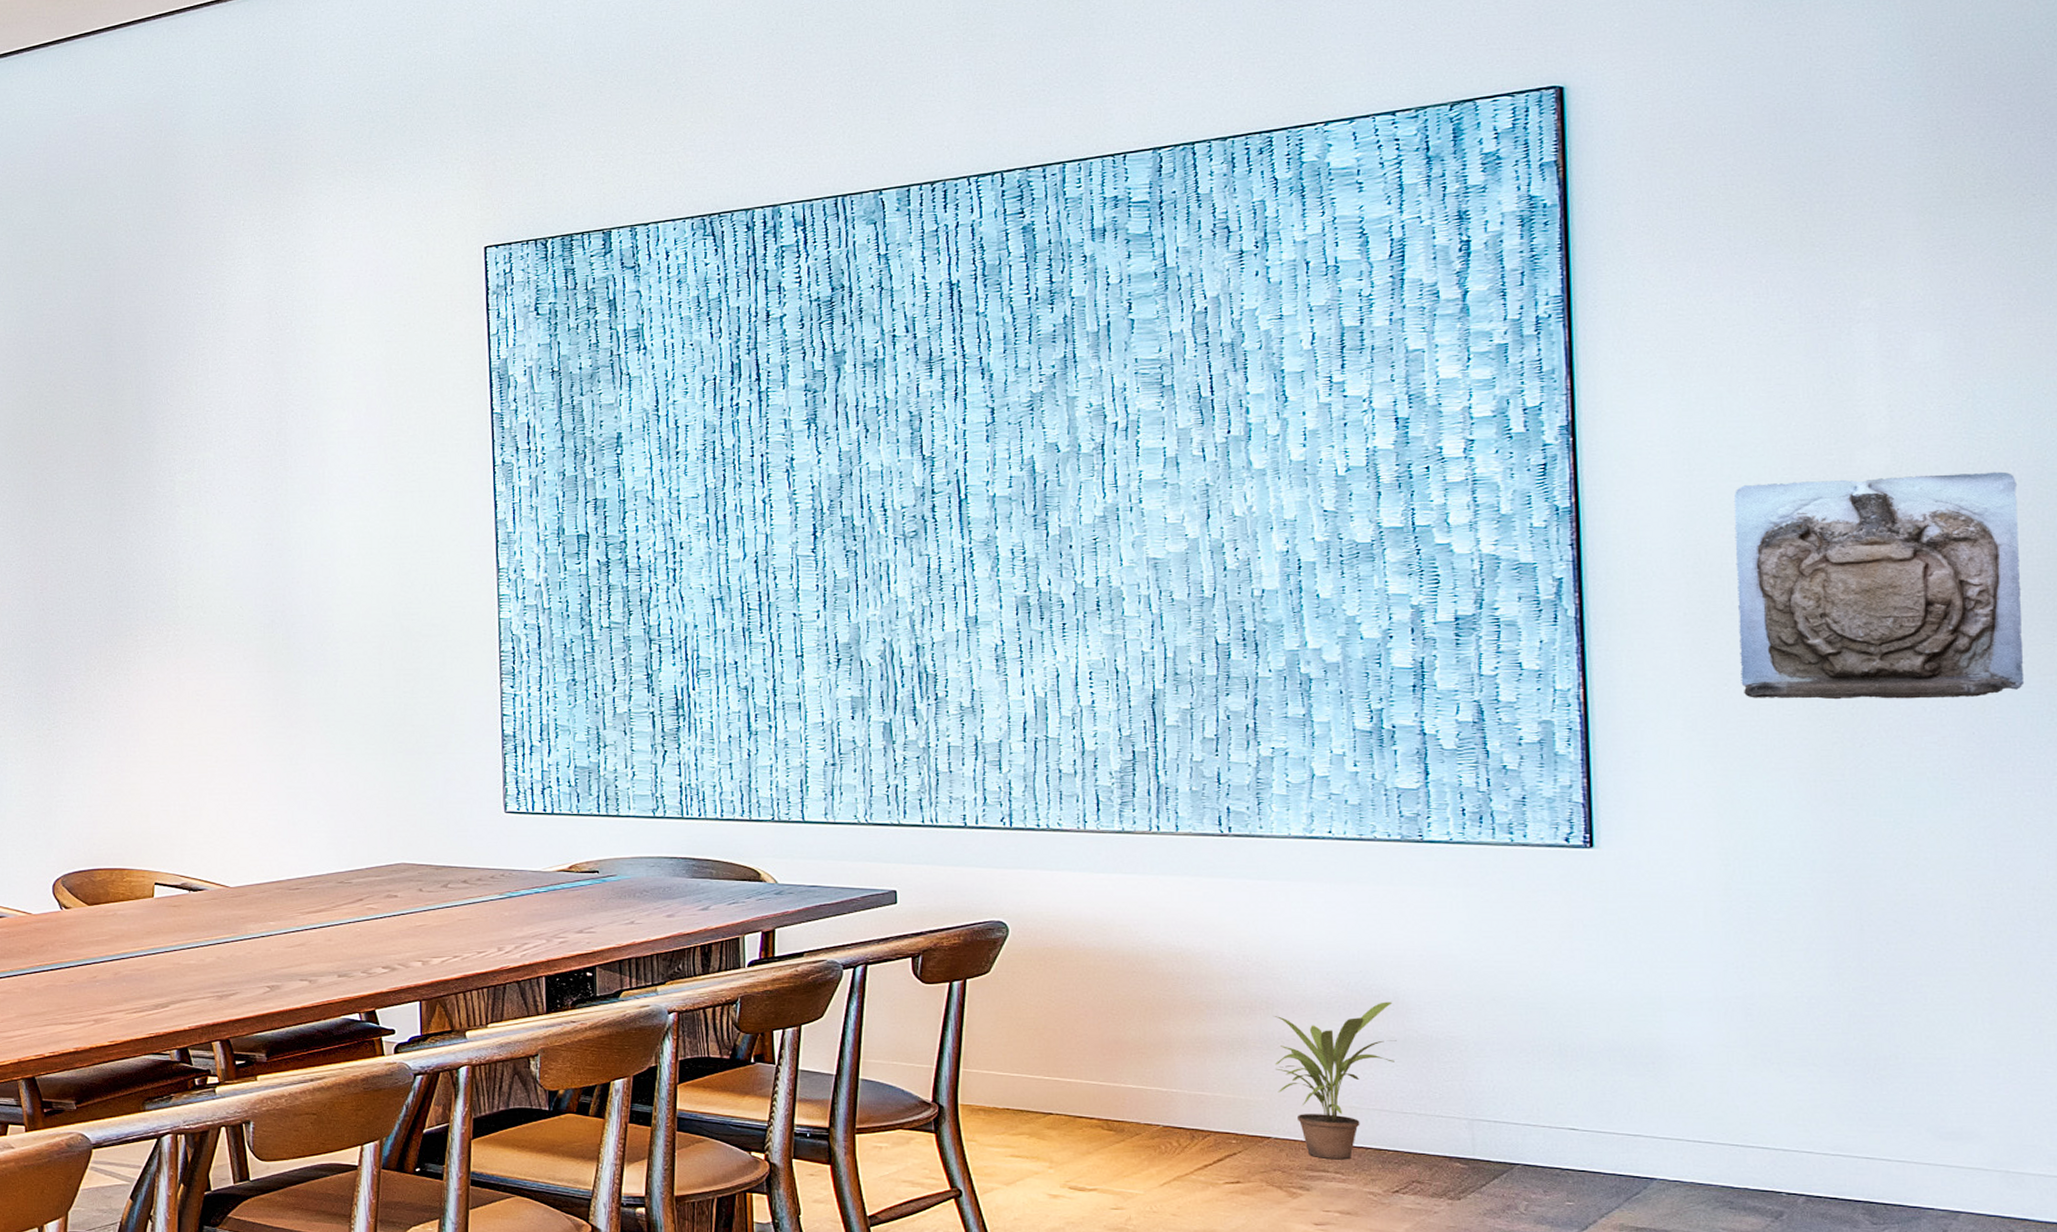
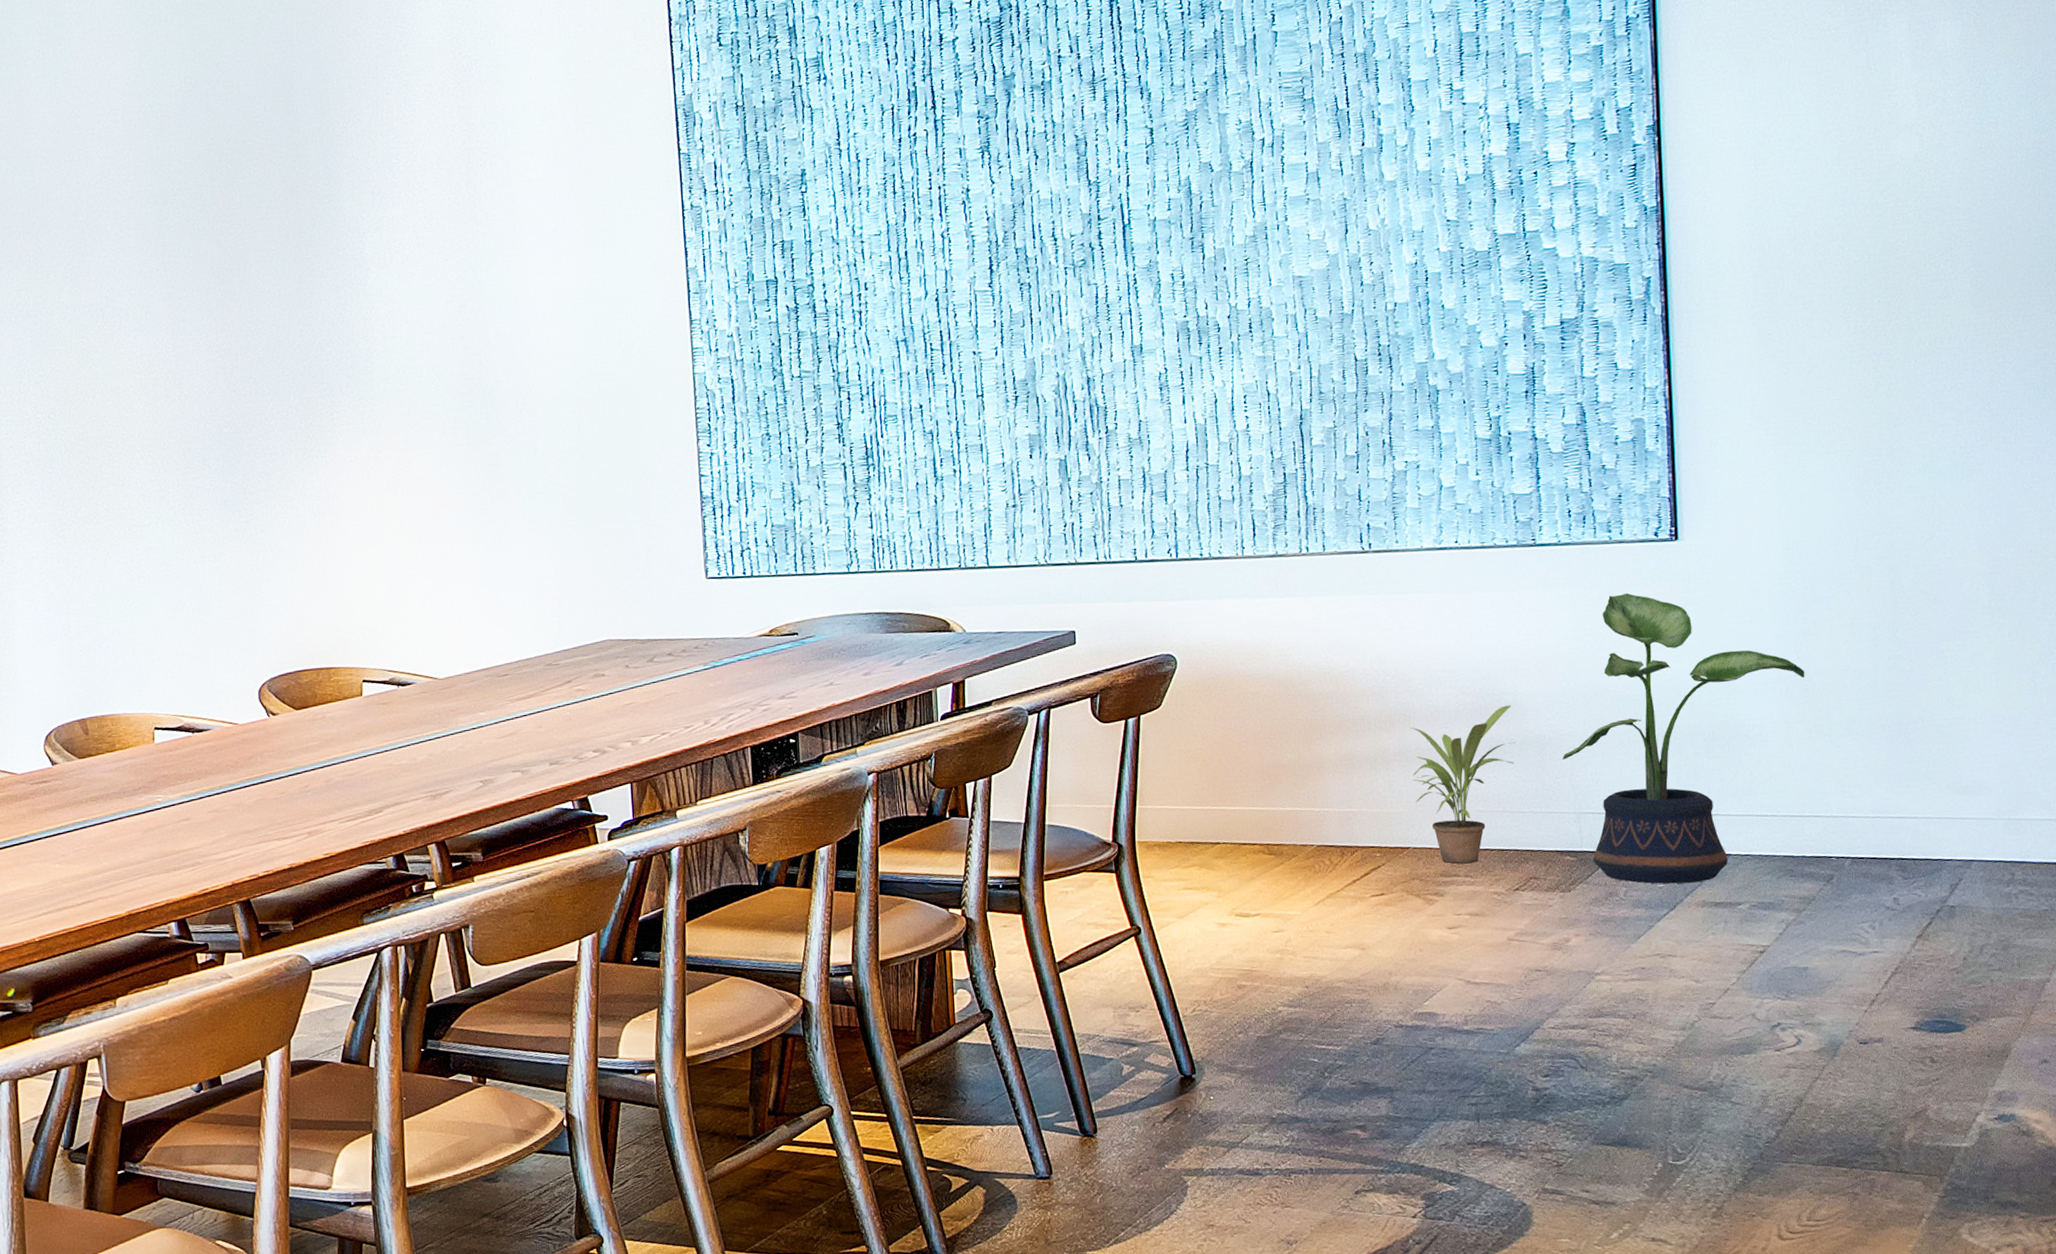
potted plant: none [1452,897,1749,1204] -> present [1562,592,1805,884]
wall sculpture: present [1733,471,2025,700] -> none [1791,154,2024,386]

